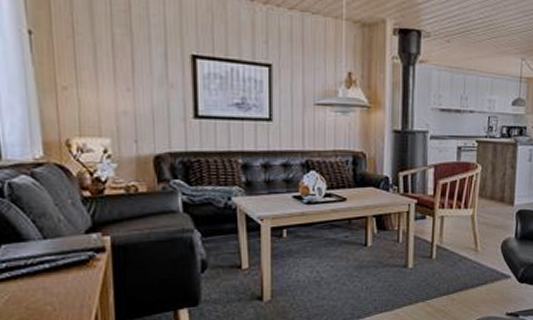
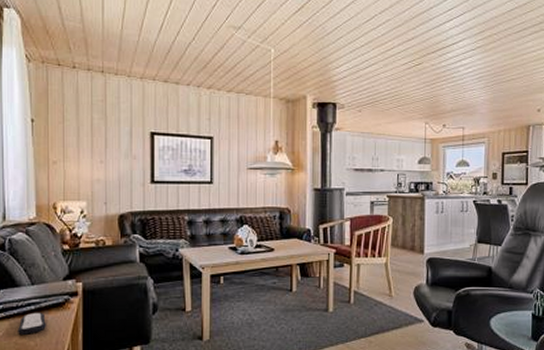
remote control: none [29,271,66,298] -> present [18,312,46,335]

